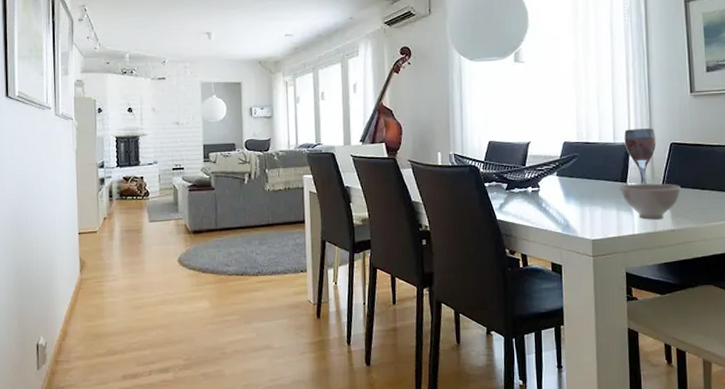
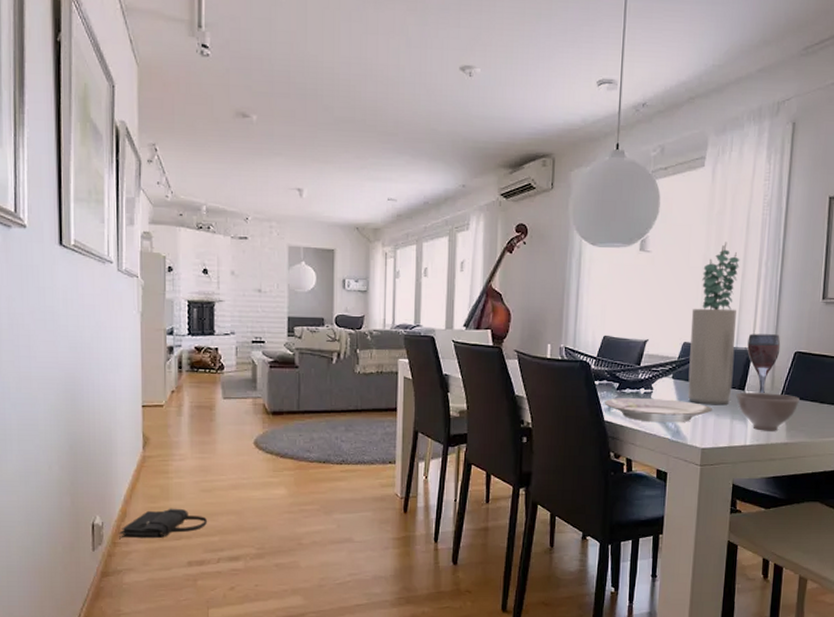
handbag: none [61,325,140,357] -> present [119,508,208,539]
plate: none [495,195,598,219] -> present [604,397,712,423]
vase: none [568,48,615,199] -> present [687,241,740,405]

